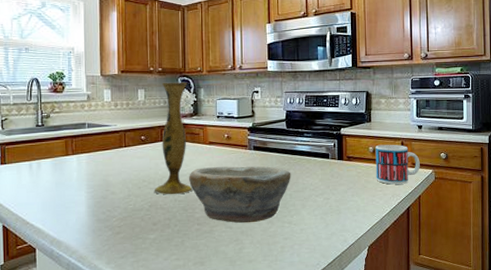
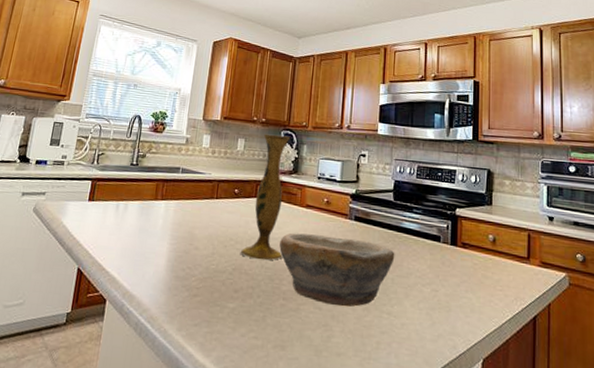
mug: present [375,144,420,185] -> none [495,233,550,286]

